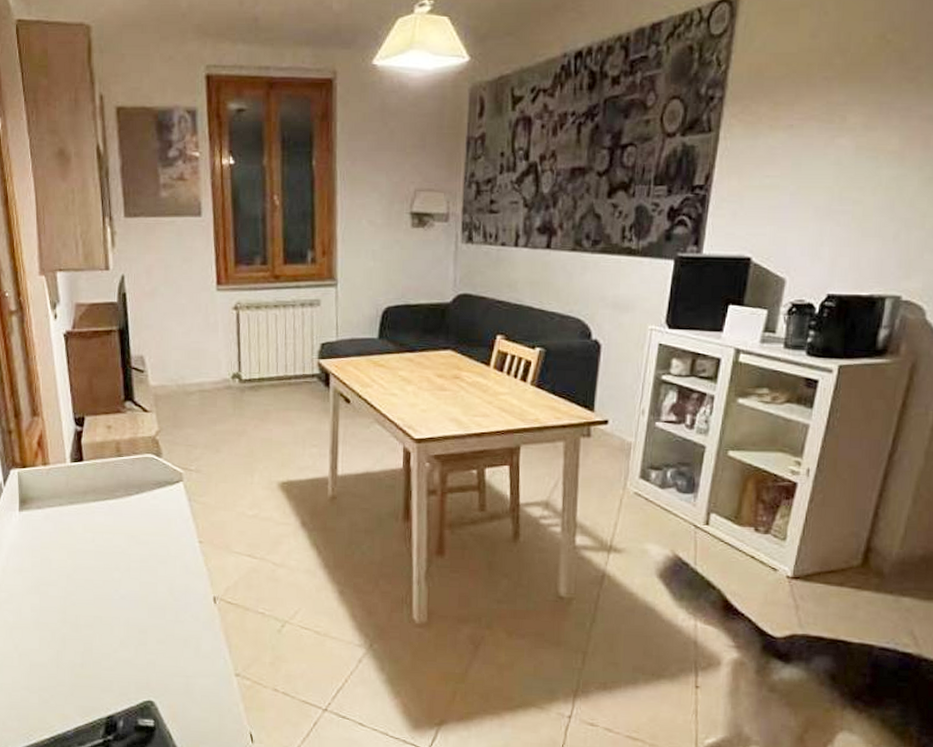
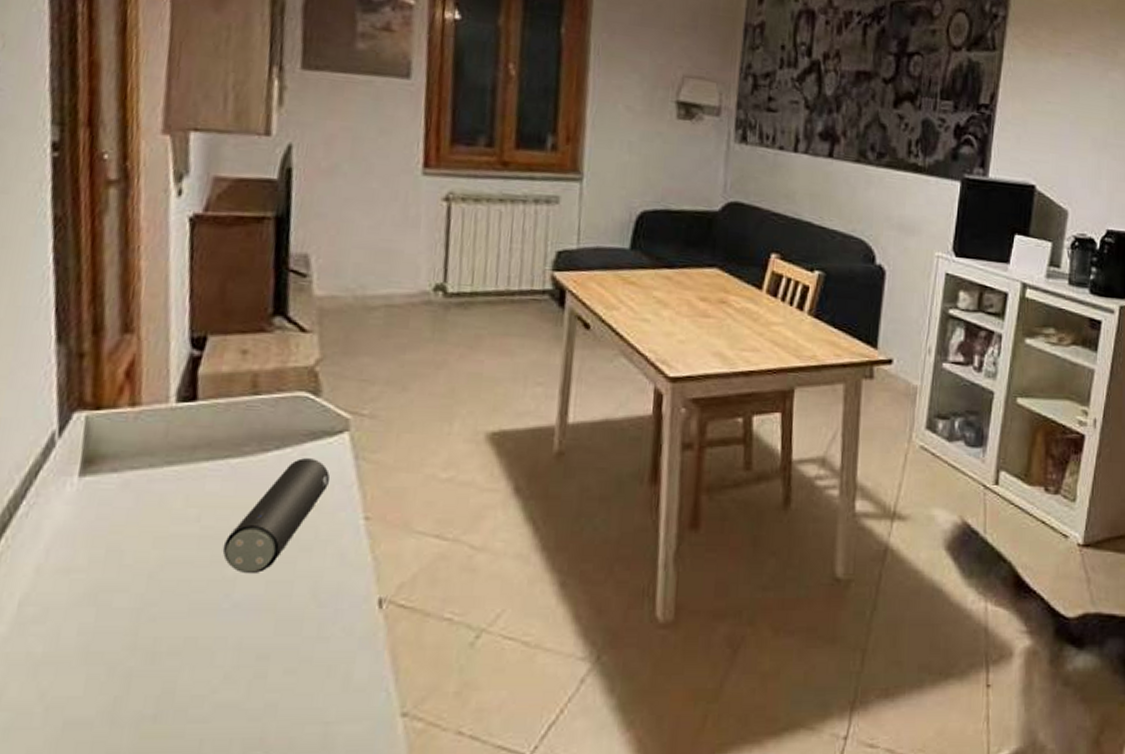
speaker: none [110,500,174,578] -> present [222,458,331,574]

